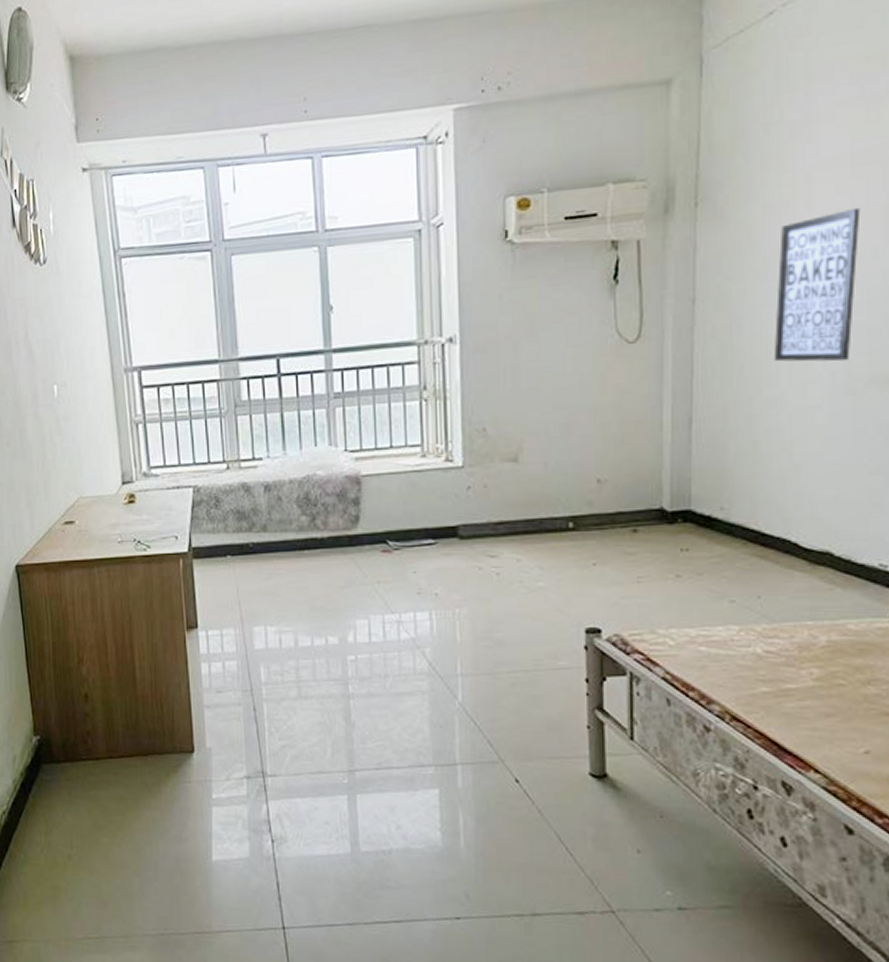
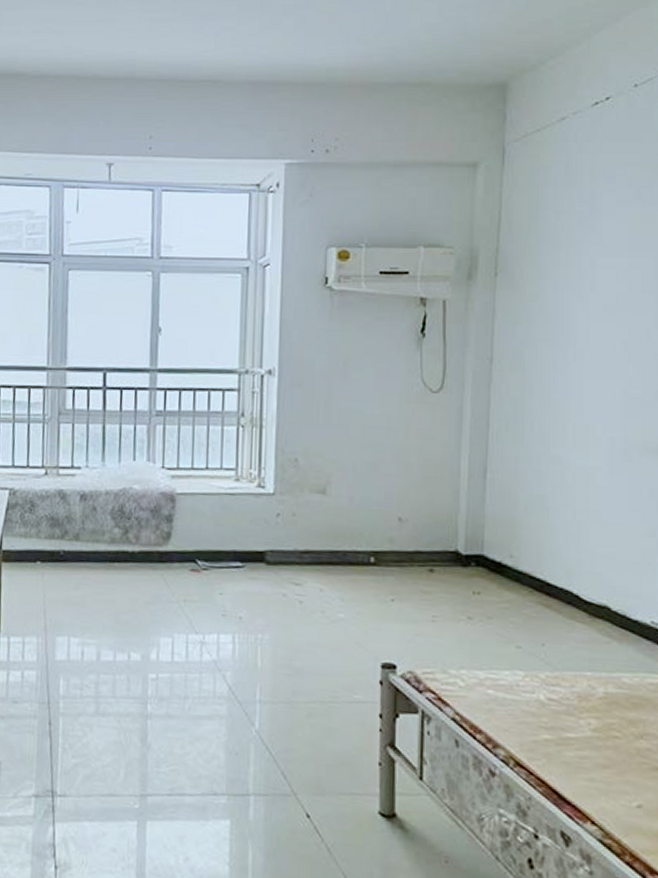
wall art: present [773,207,861,362] -> none [560,293,637,429]

